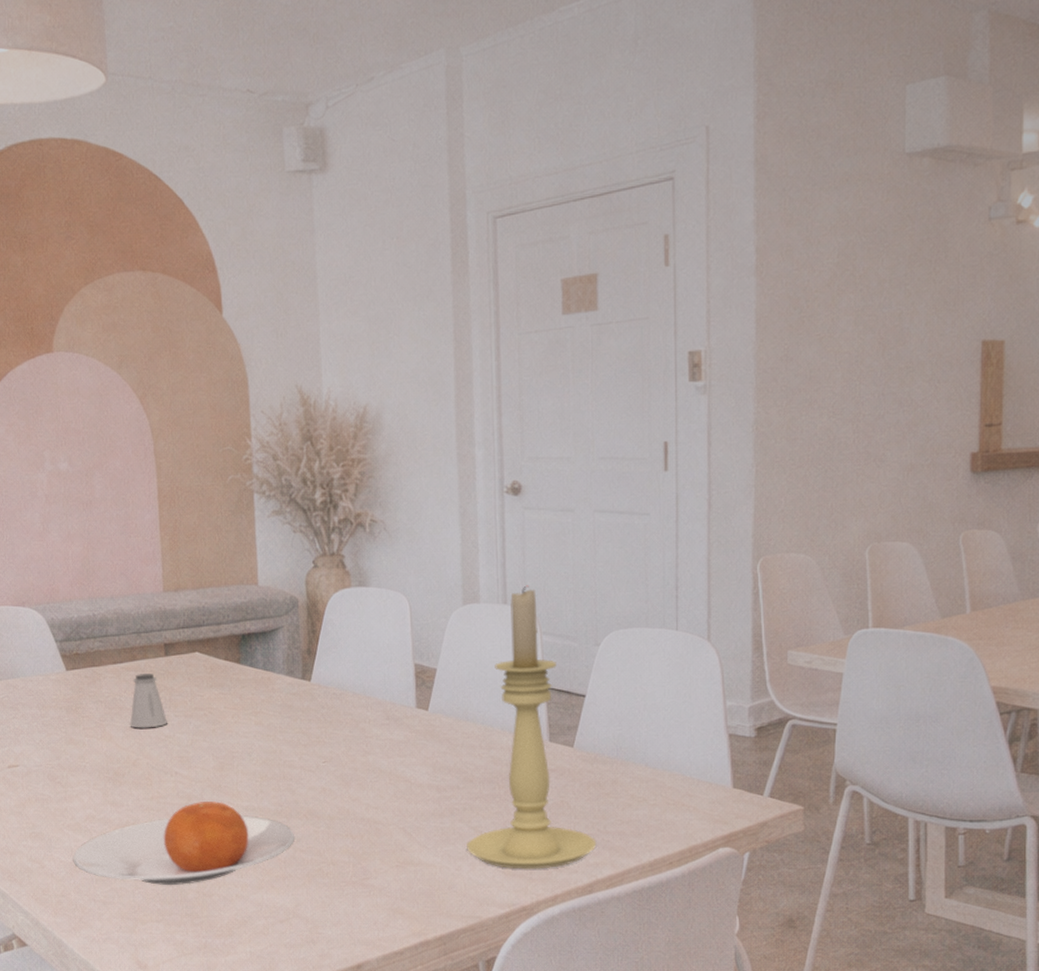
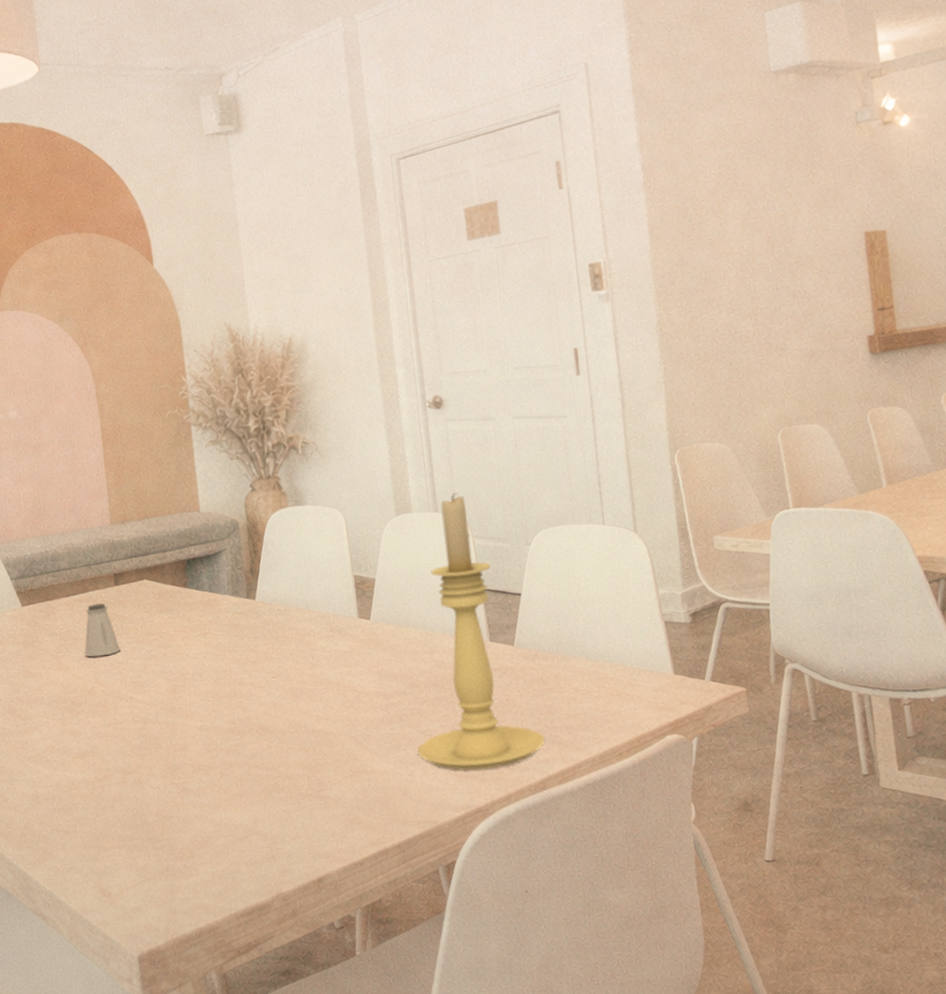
plate: present [72,801,295,886] -> none [34,723,249,811]

